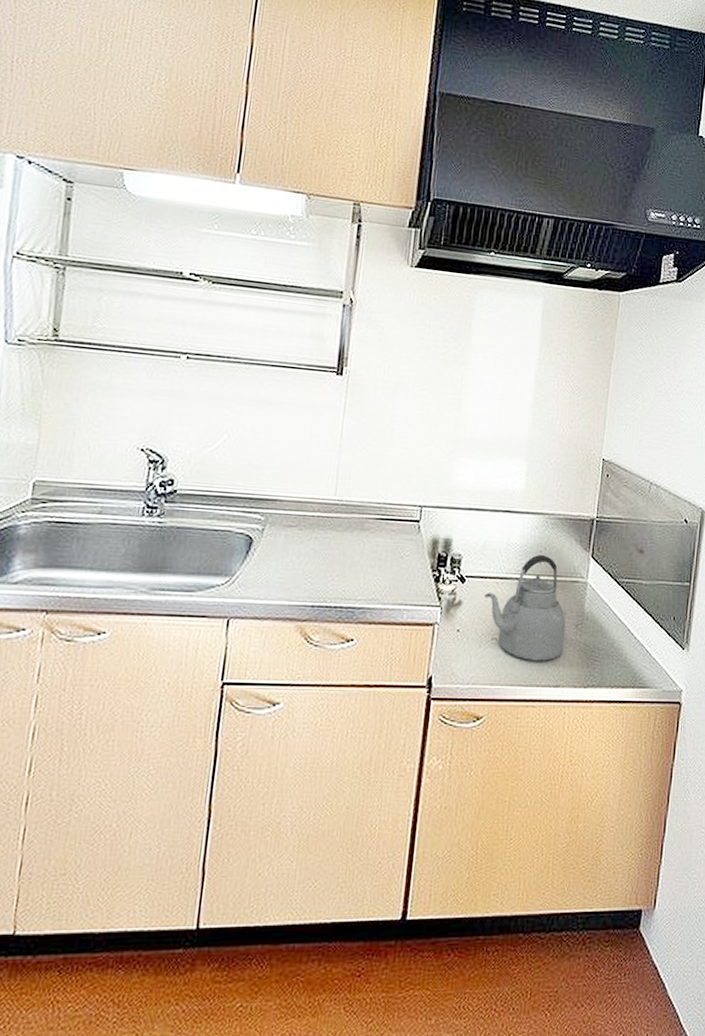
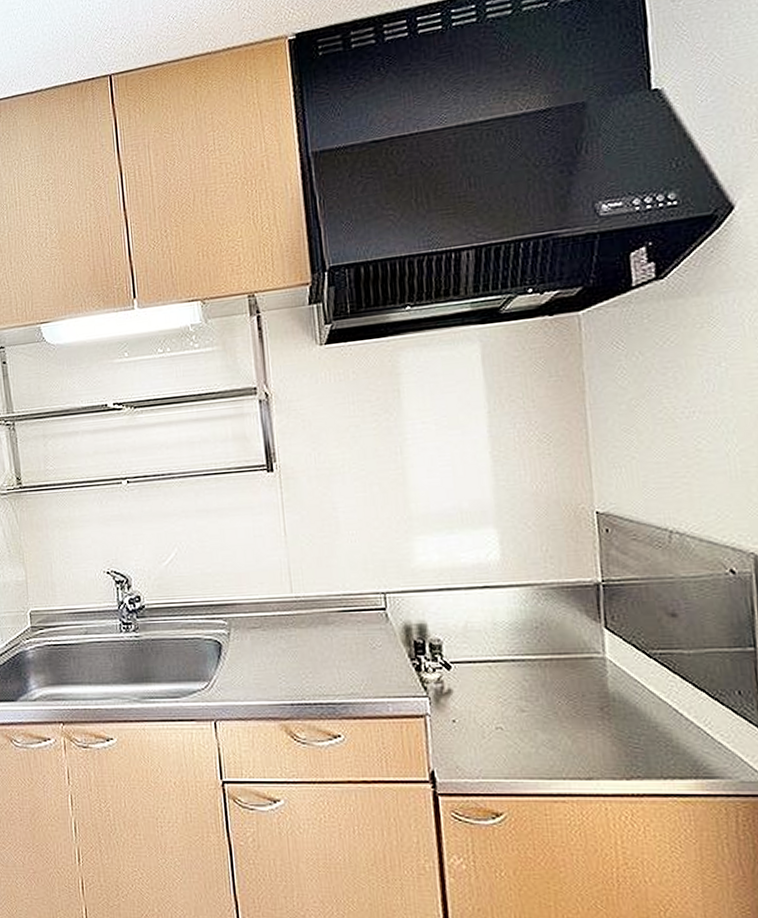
kettle: present [484,554,566,661] -> none [477,630,590,750]

